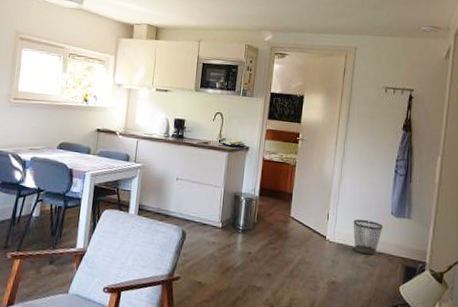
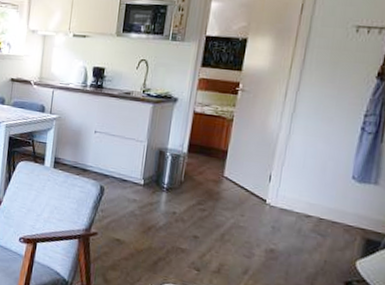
wastebasket: present [353,219,383,255] -> none [300,182,341,224]

